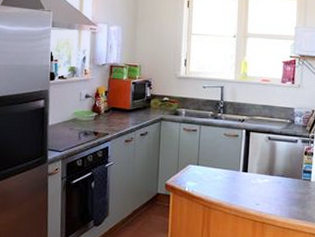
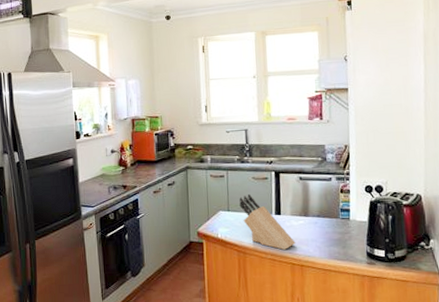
knife block: none [209,149,259,206] -> present [239,193,296,250]

